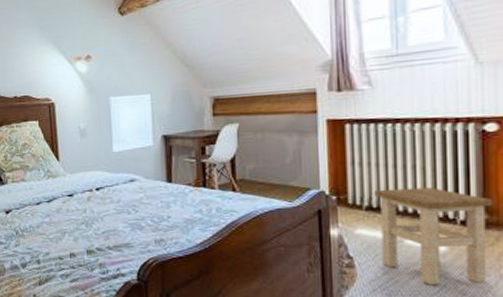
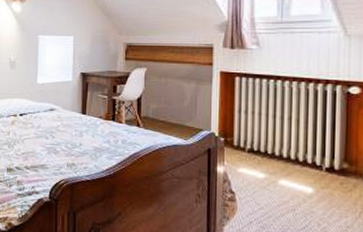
stool: present [375,187,493,285] -> none [256,135,353,223]

